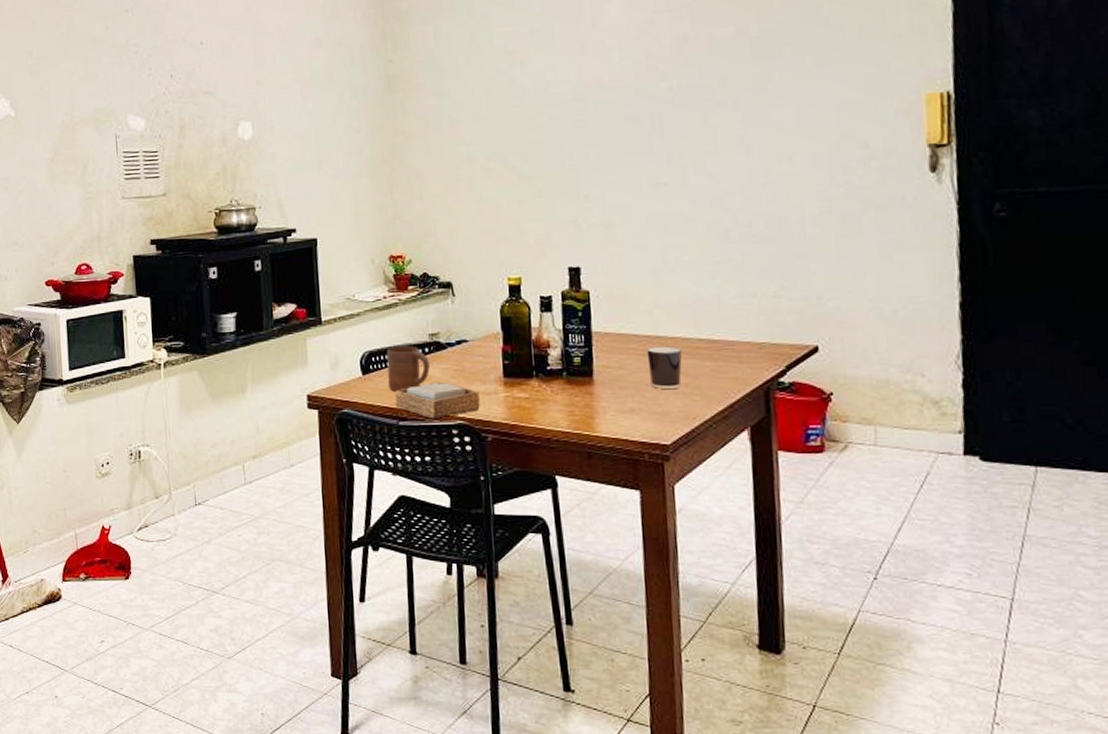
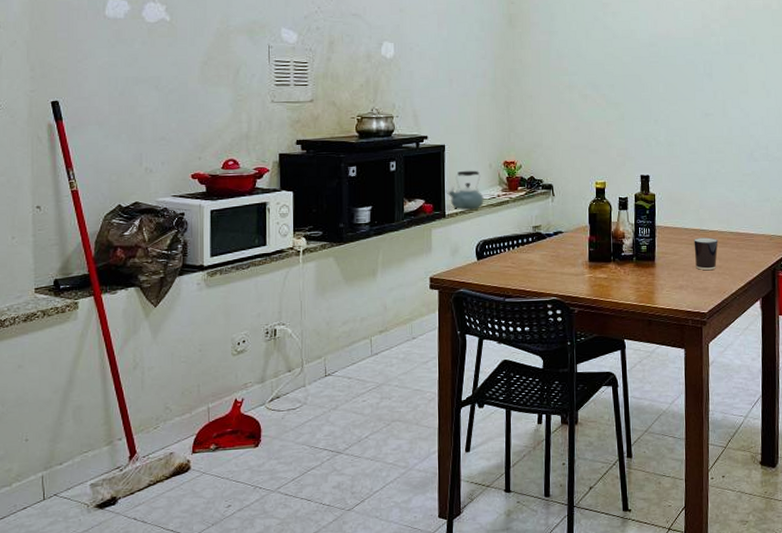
kettle: none [321,267,367,315] -> present [446,170,484,210]
cup: present [386,346,430,392] -> none [498,236,532,274]
napkin holder: present [395,381,480,419] -> none [502,265,570,296]

